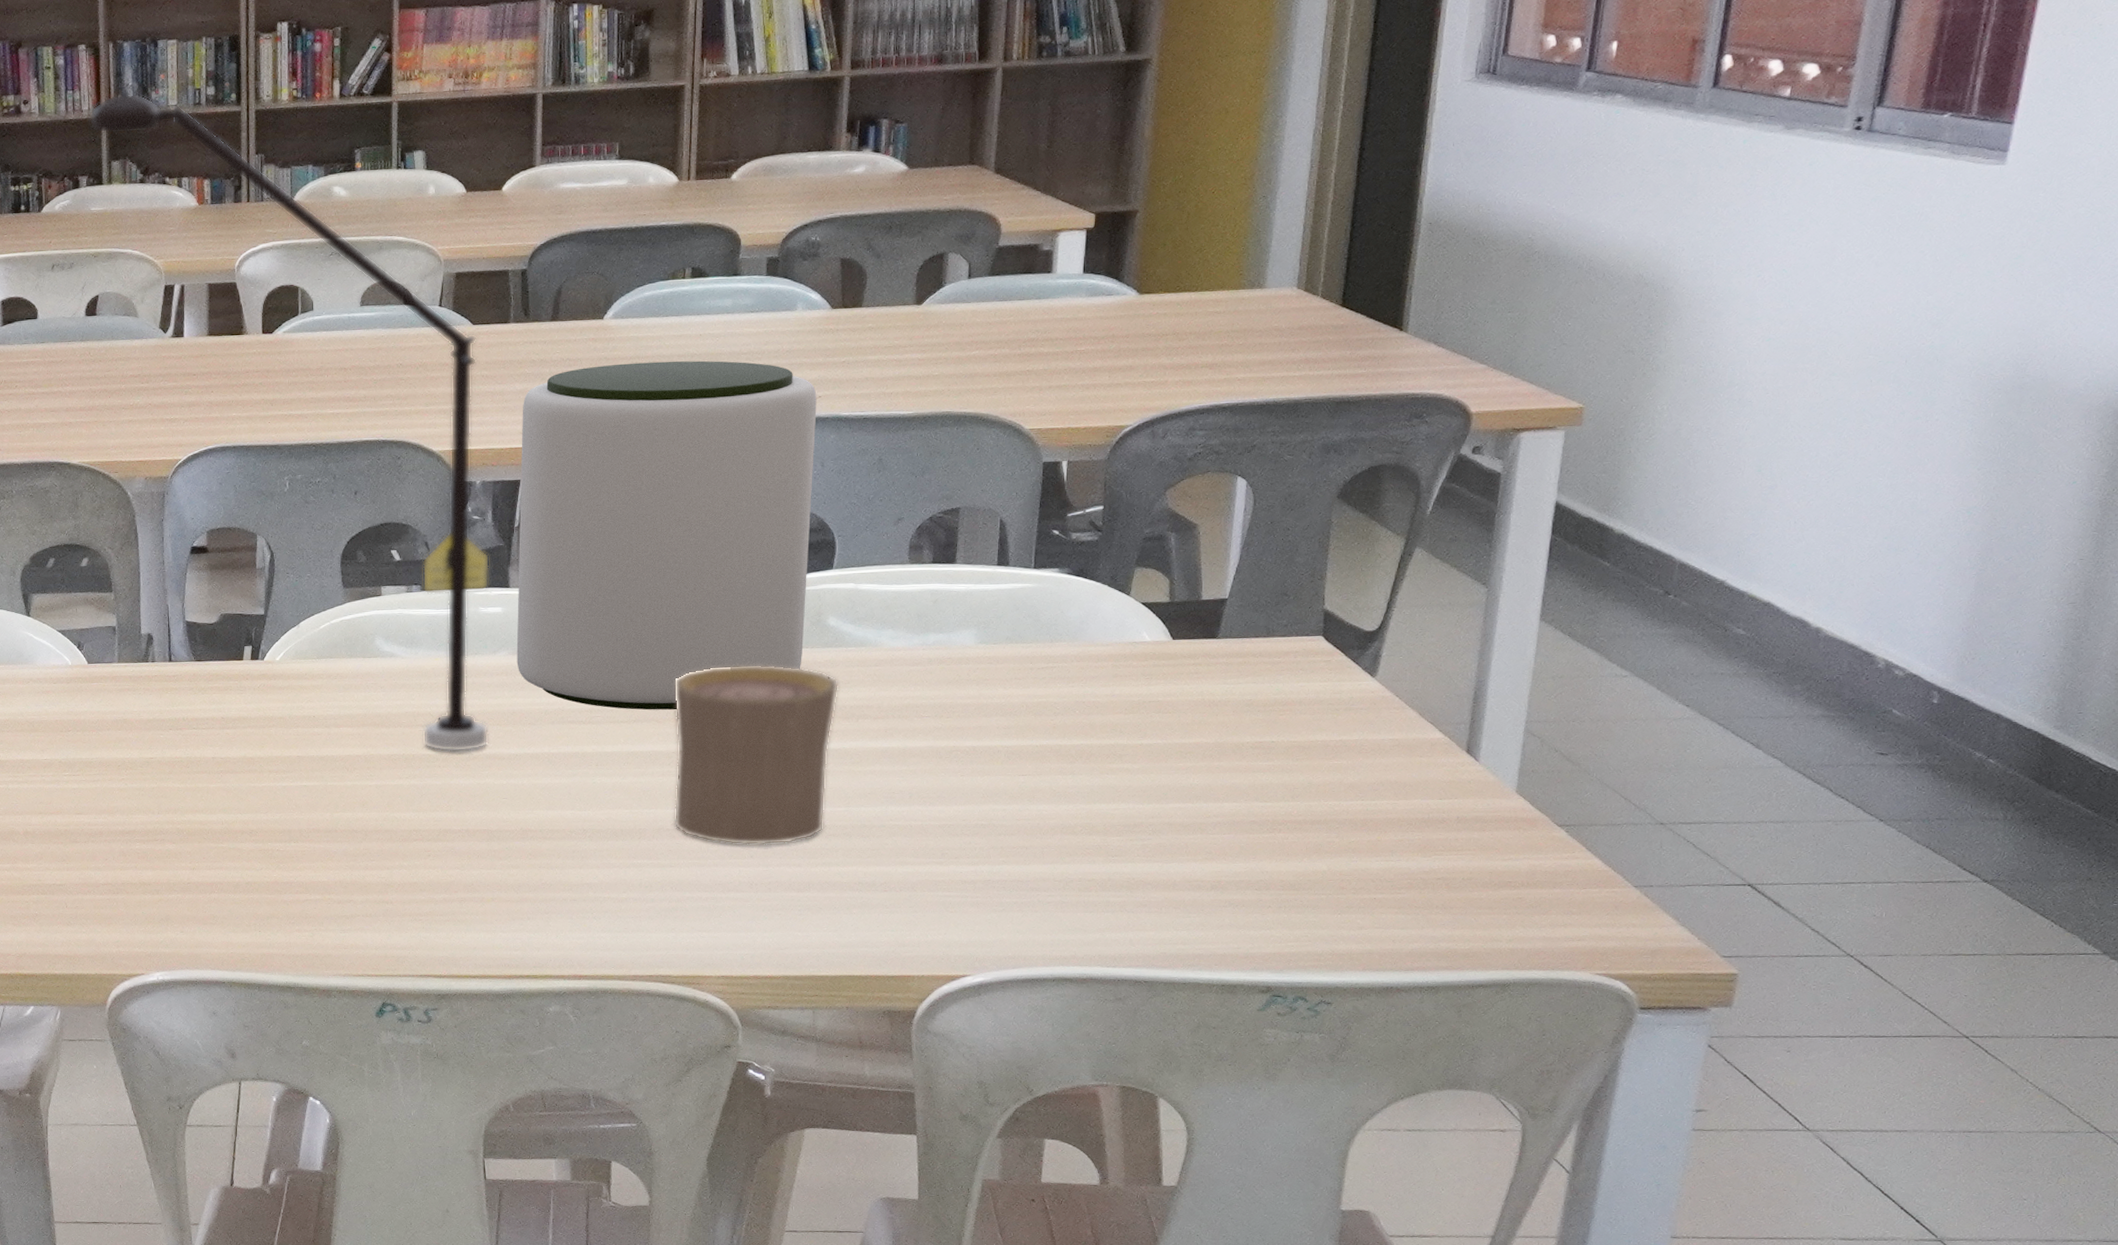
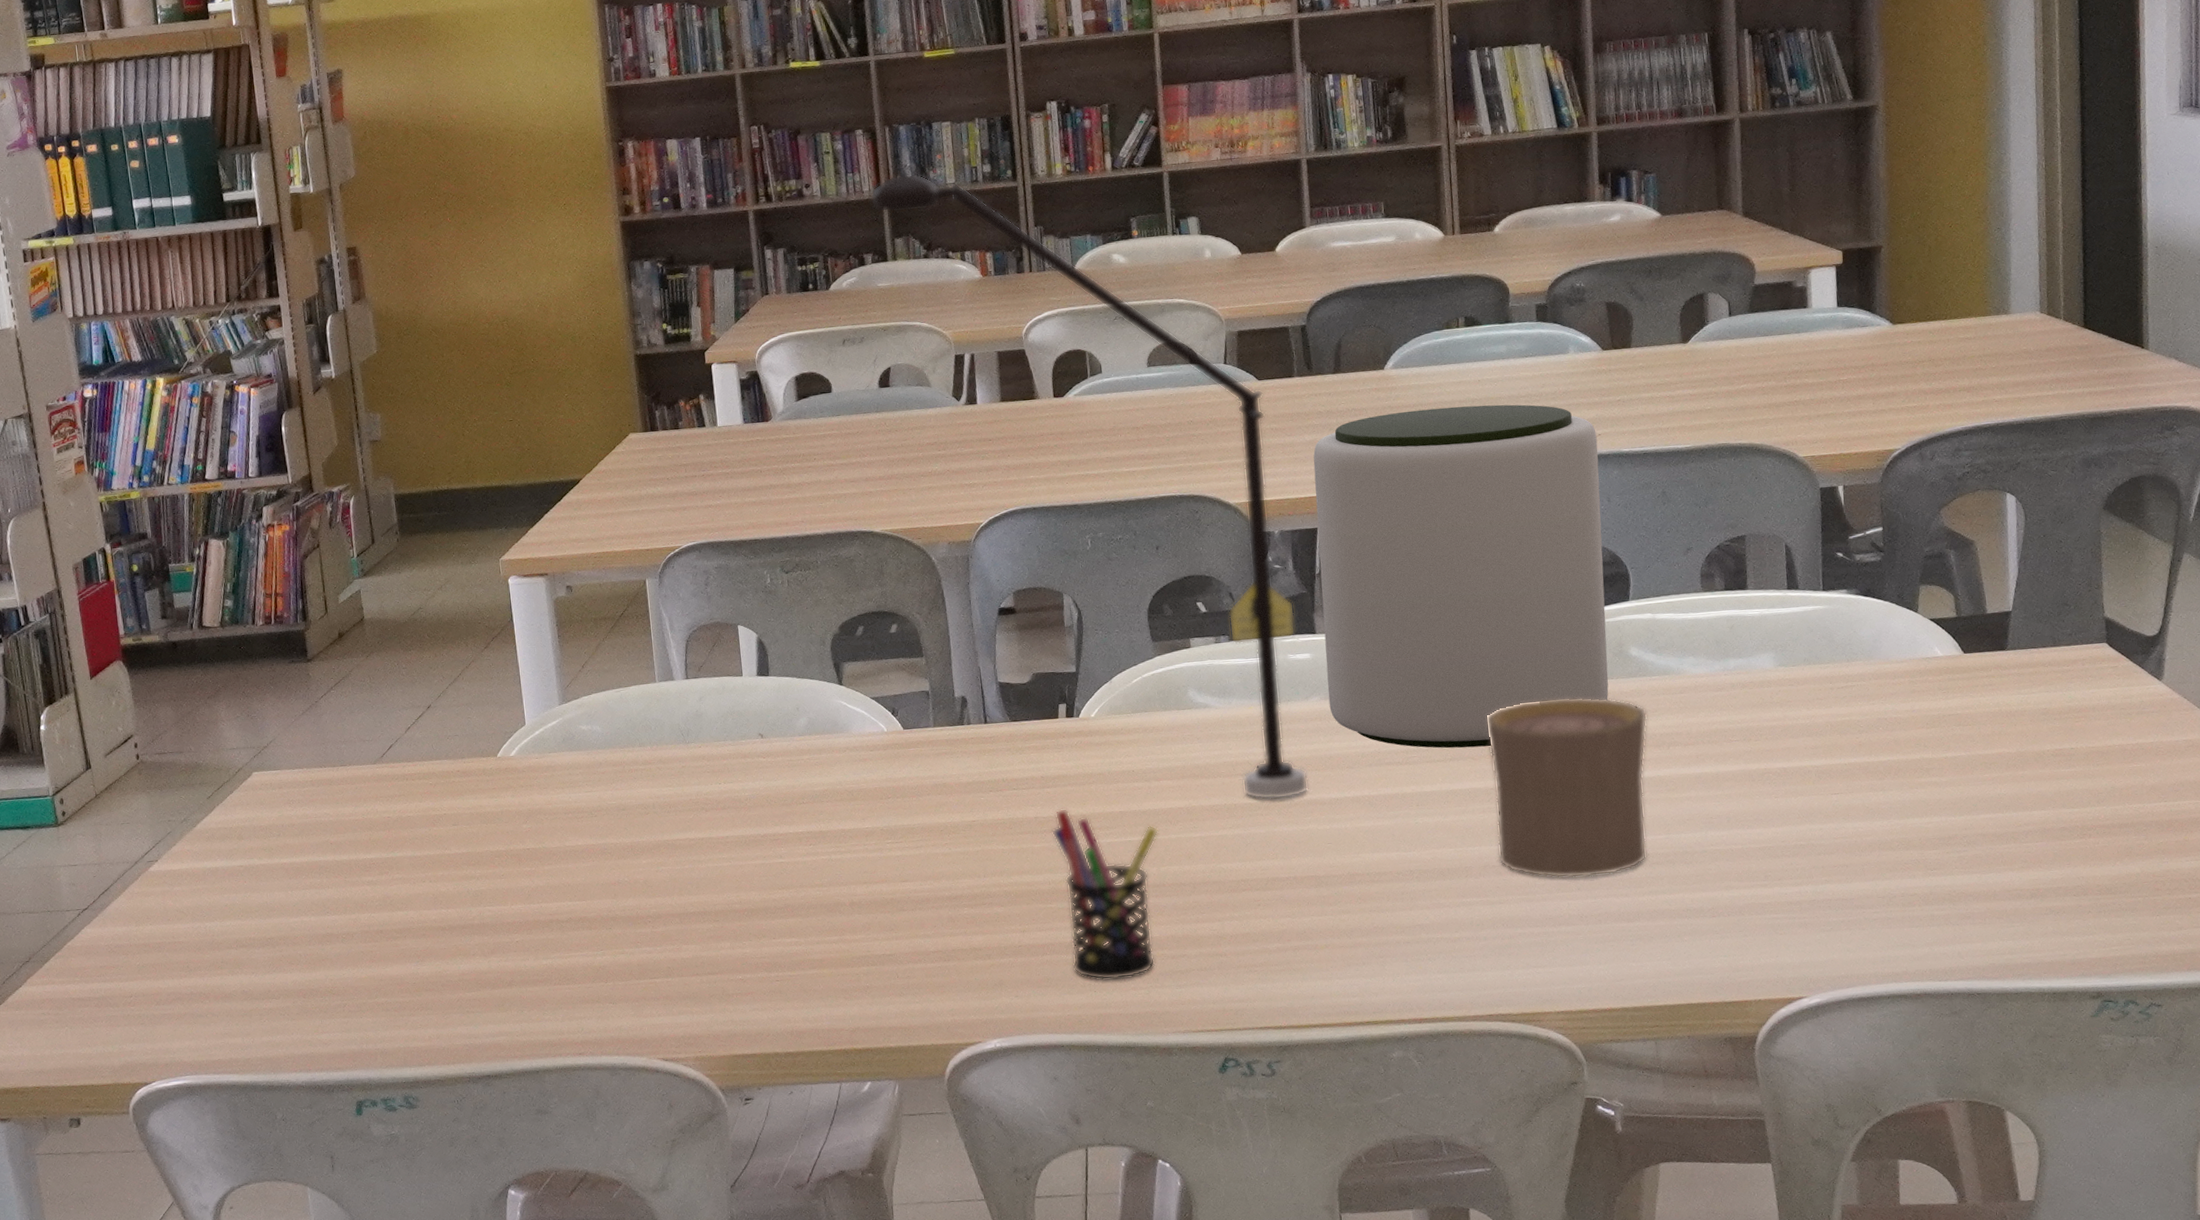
pen holder: none [228,749,335,921] -> present [1052,808,1159,981]

